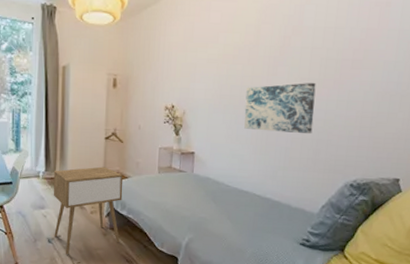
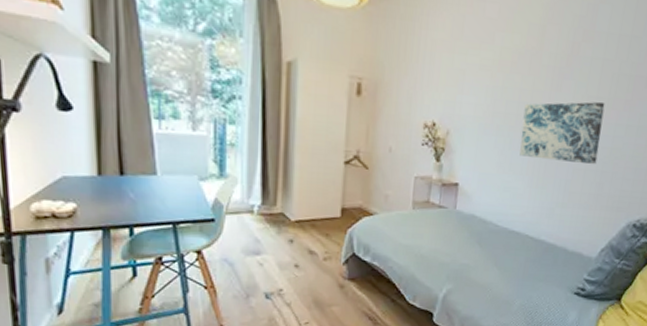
nightstand: present [53,166,123,255] -> none [272,199,367,313]

